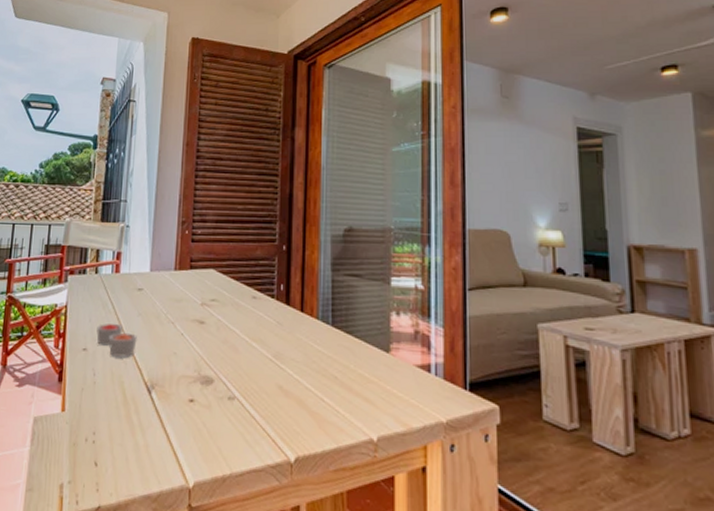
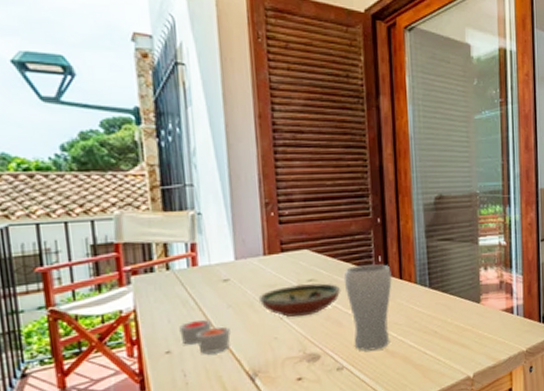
decorative bowl: none [165,302,241,336] -> present [258,282,341,317]
drinking glass: none [244,291,293,385] -> present [343,264,392,351]

